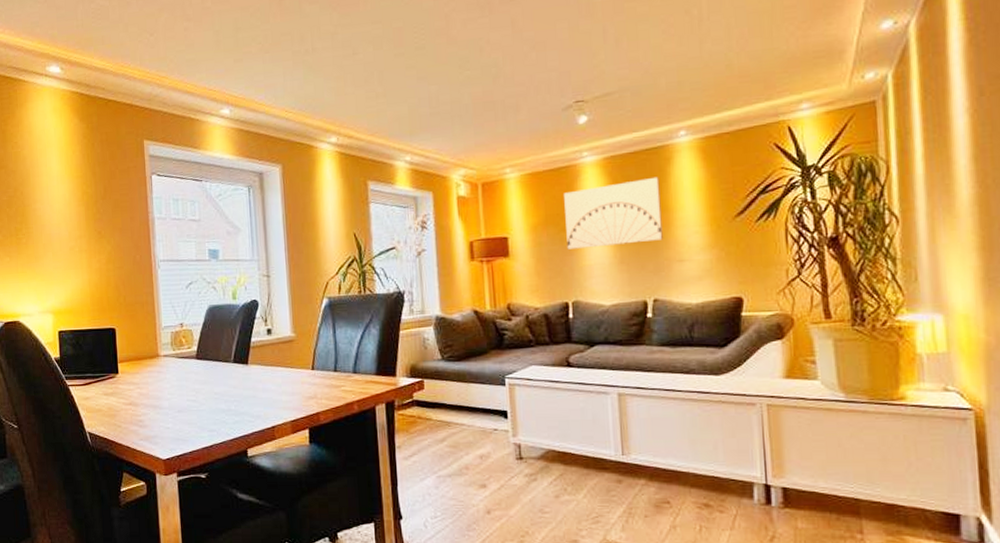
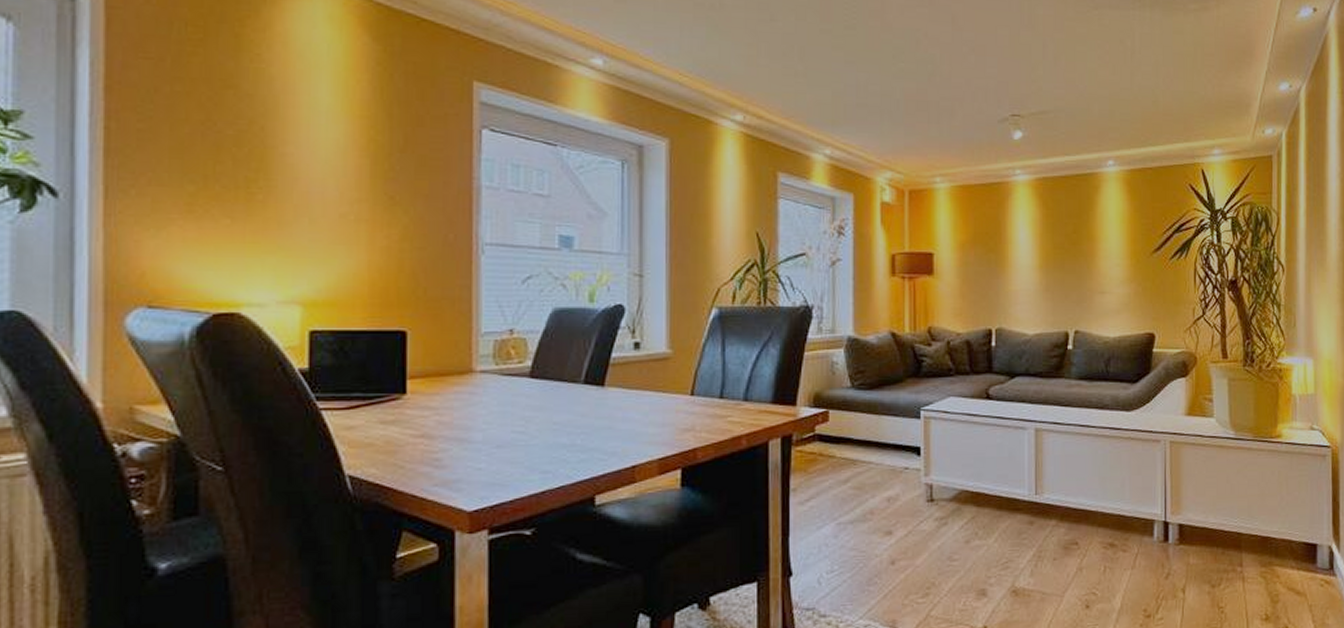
wall art: present [564,176,663,249] -> none [994,204,1087,272]

